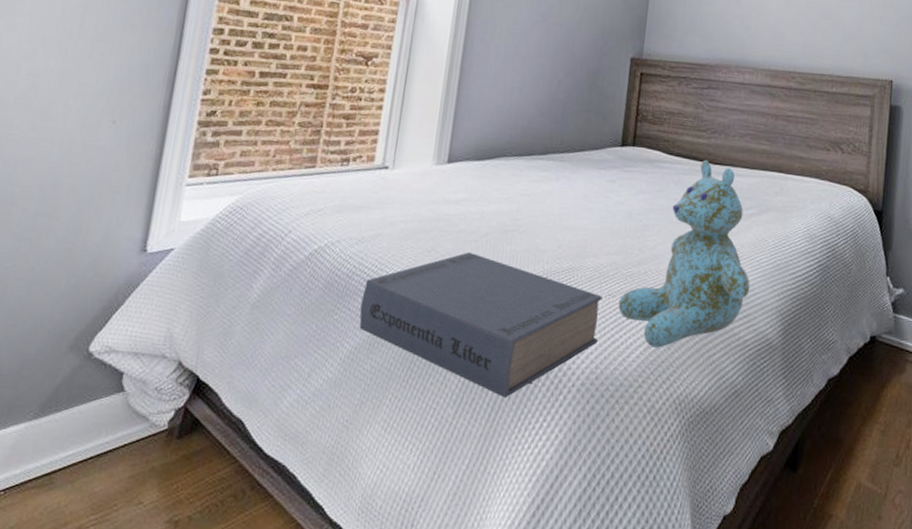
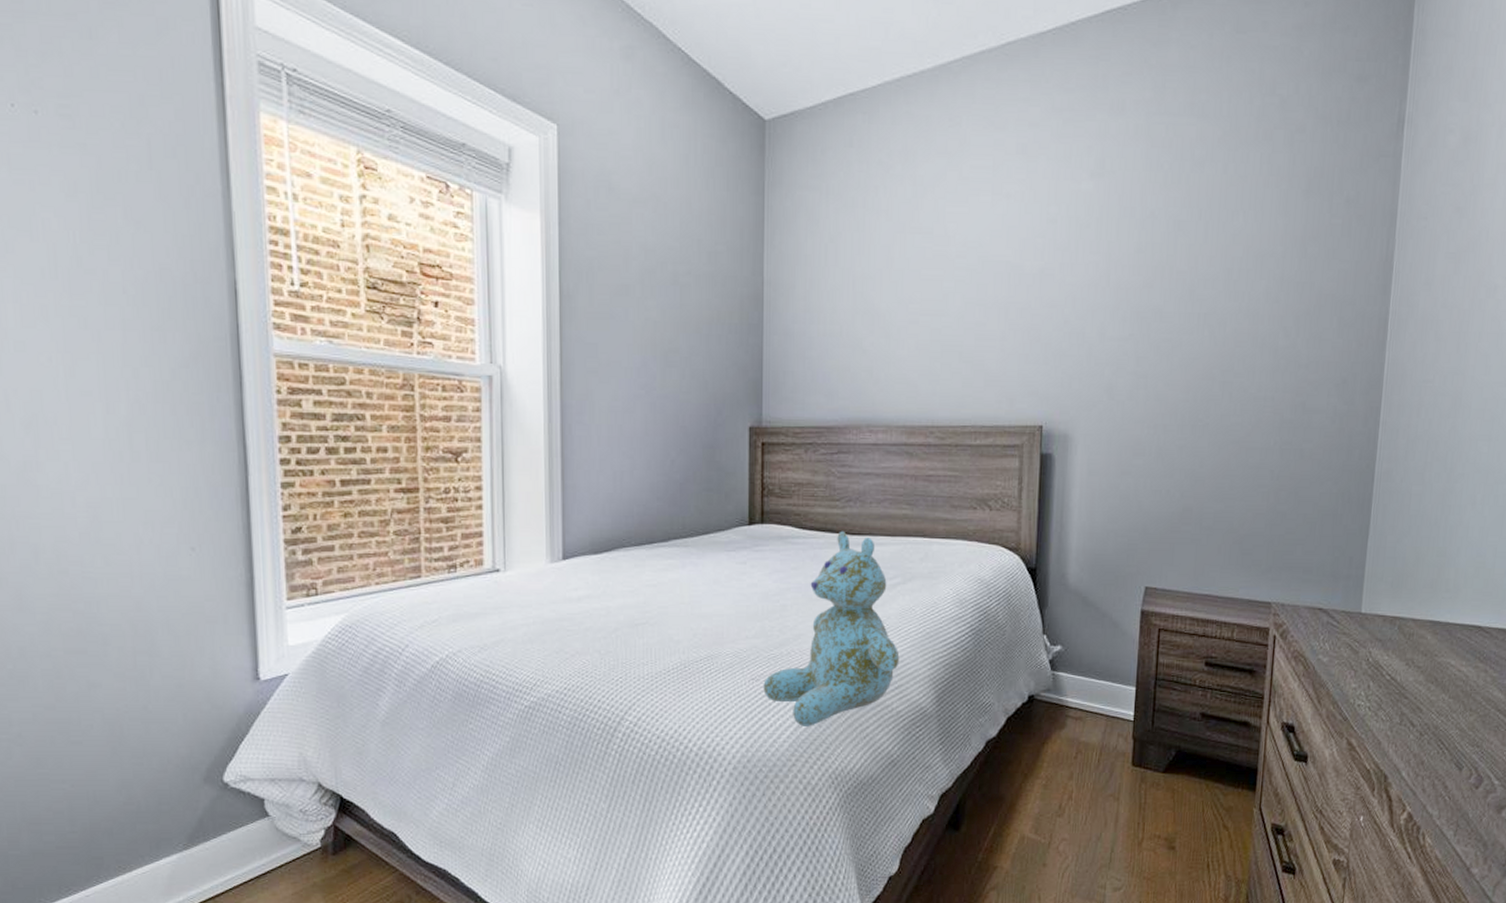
book: present [359,252,602,398] -> none [494,649,746,789]

